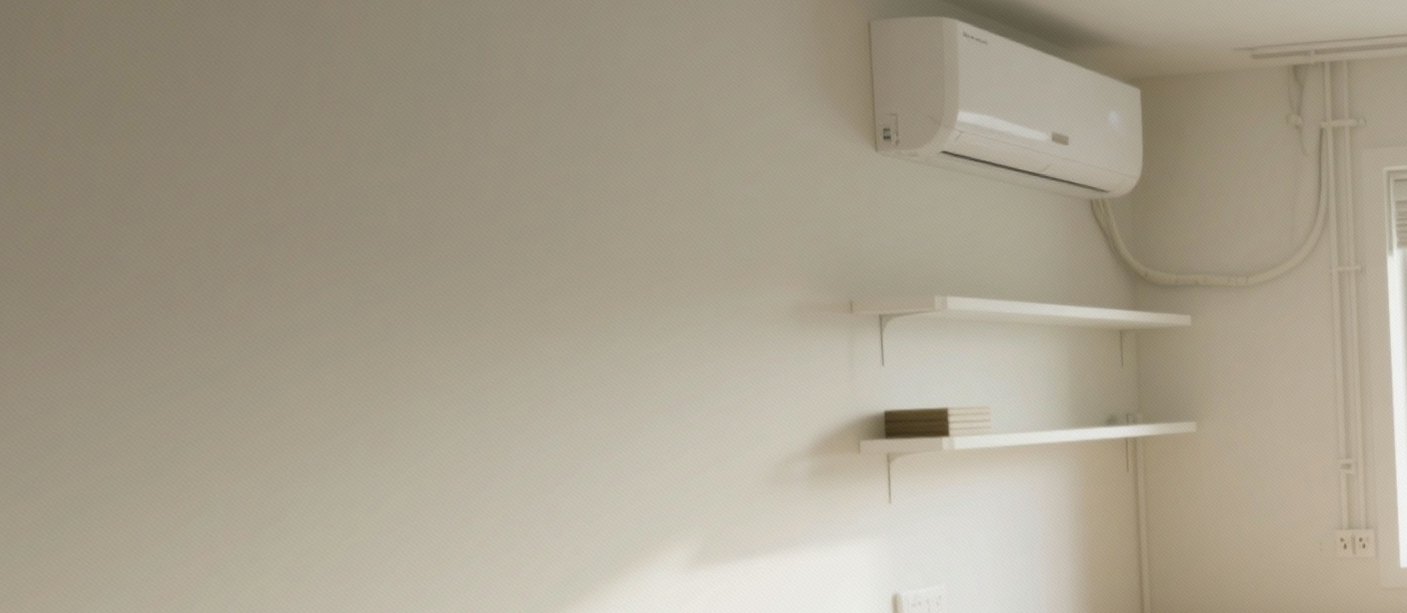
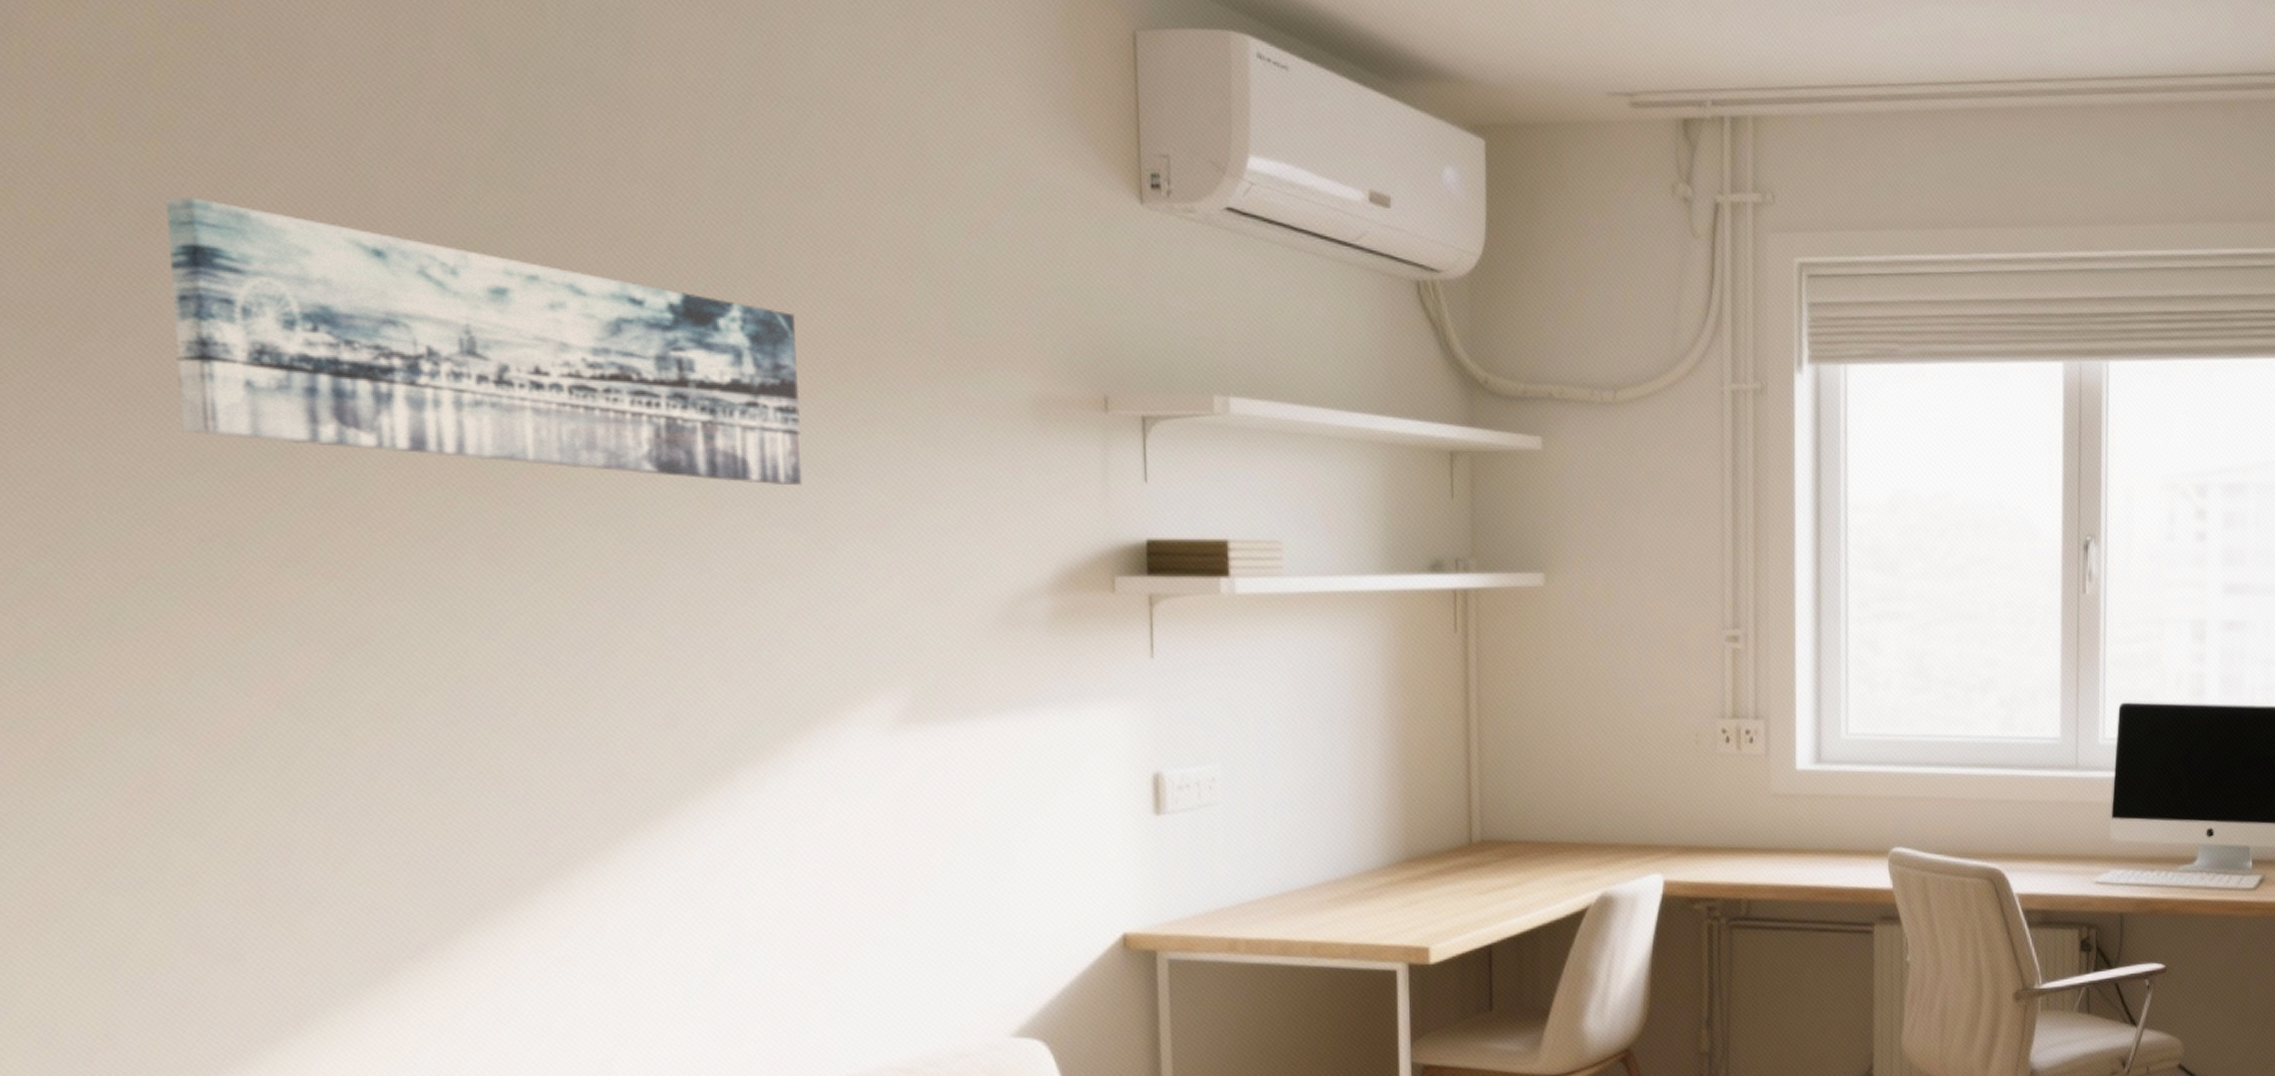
wall art: none [130,184,617,383] -> present [166,197,803,486]

